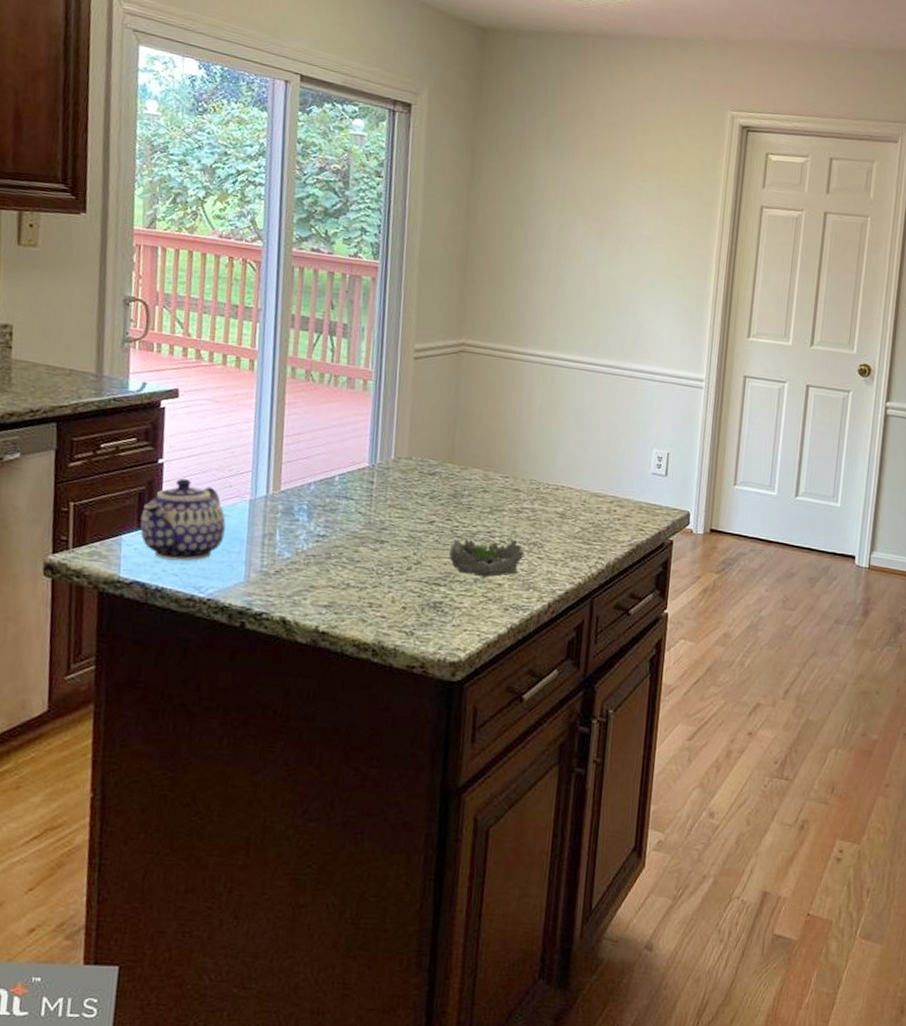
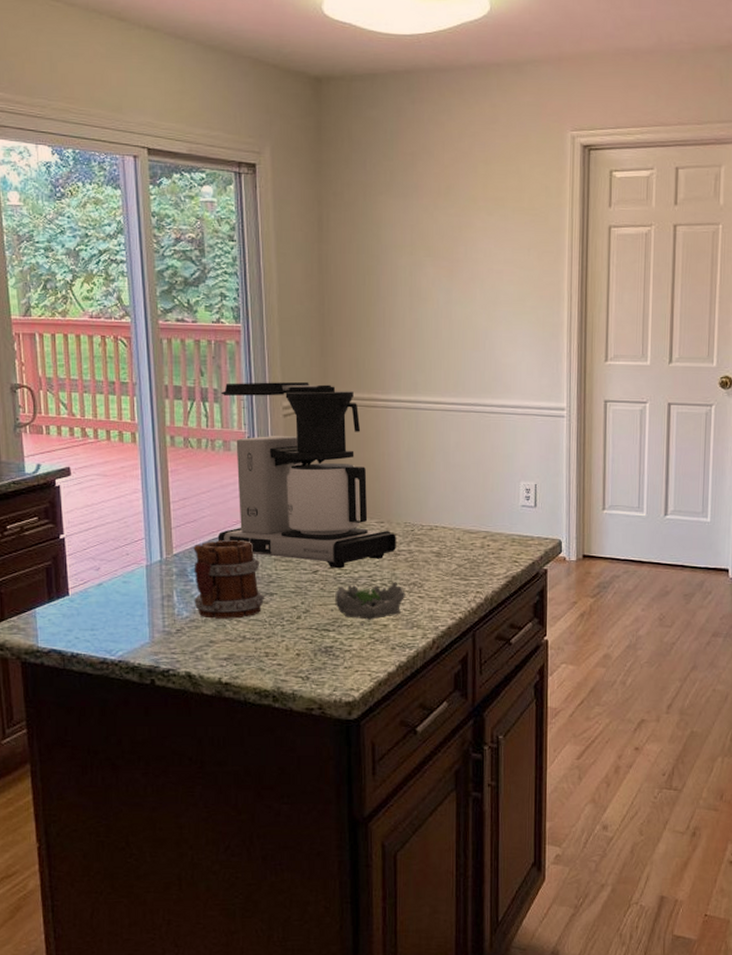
teapot: present [140,478,226,562] -> none [50,551,127,628]
mug: none [298,480,374,565] -> present [193,540,264,619]
coffee maker: none [330,319,520,522] -> present [217,381,396,569]

